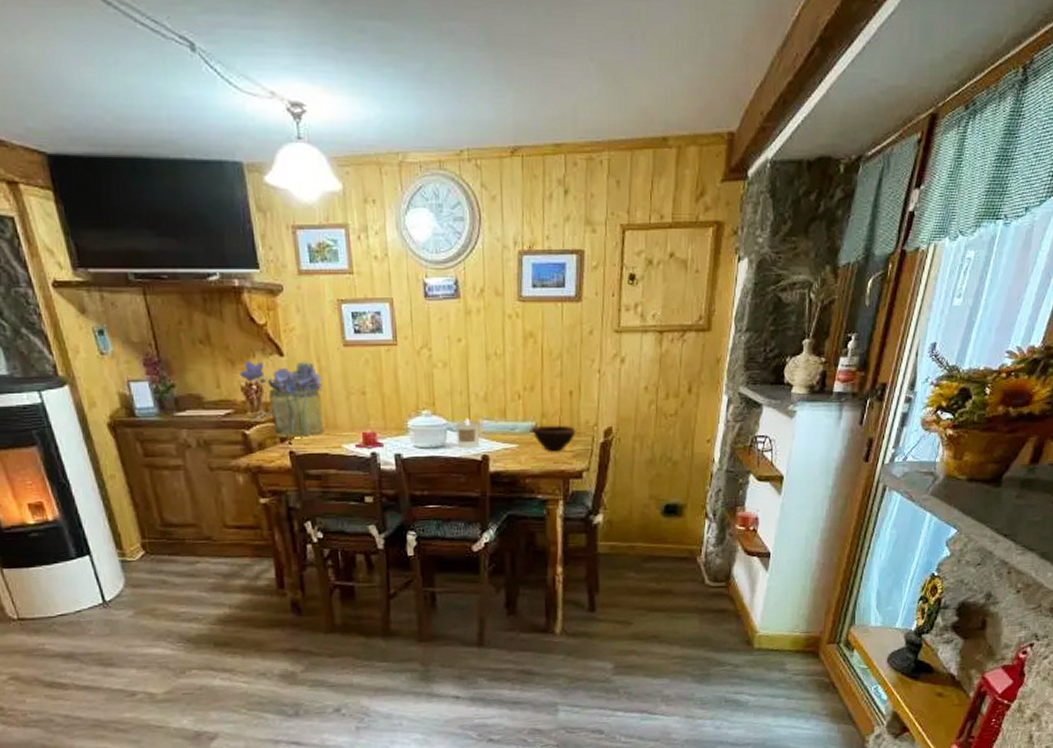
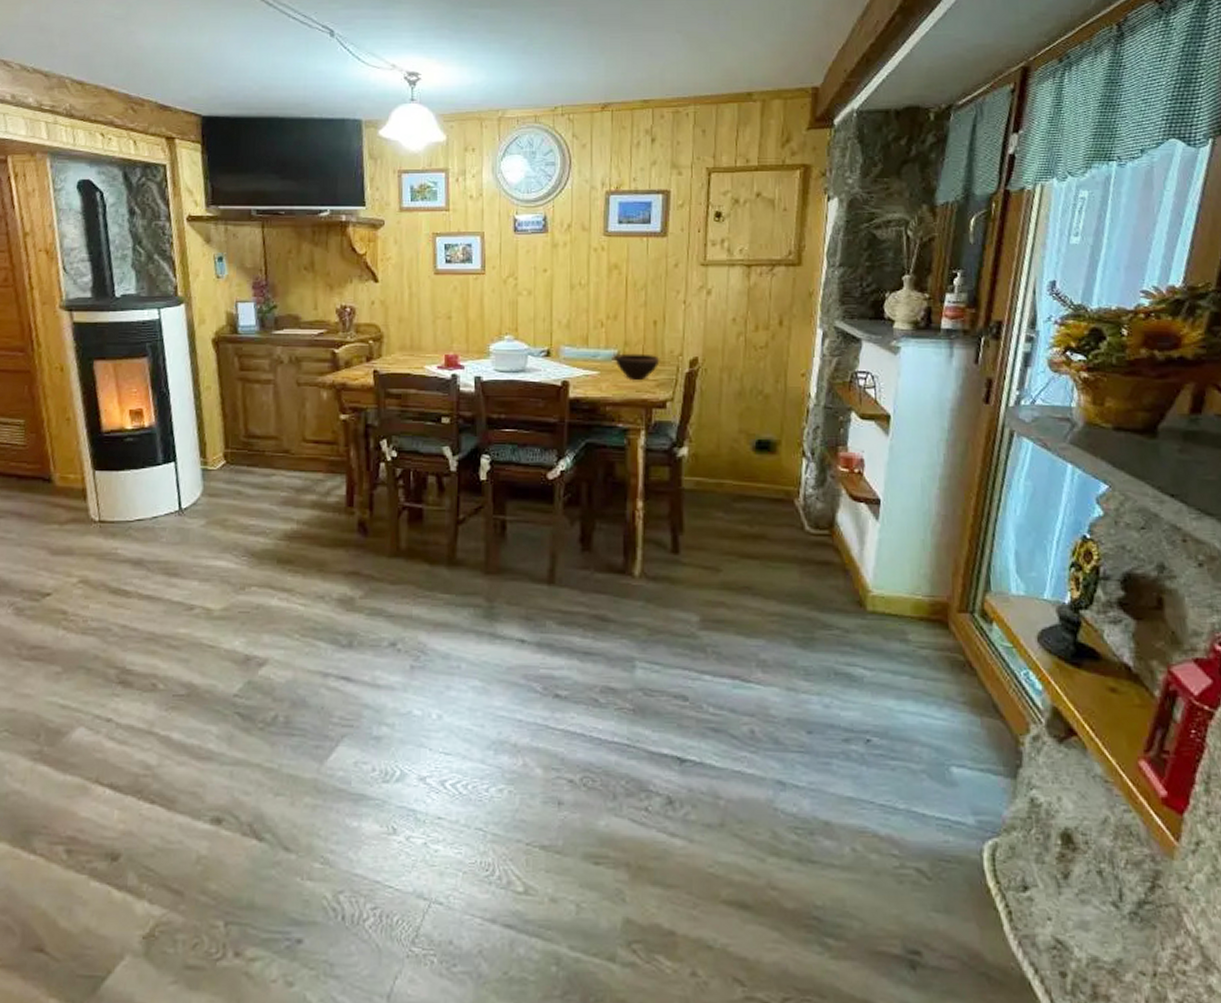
flower bouquet: present [240,360,326,445] -> none [336,286,412,364]
candle: present [456,418,480,449] -> none [537,344,561,374]

